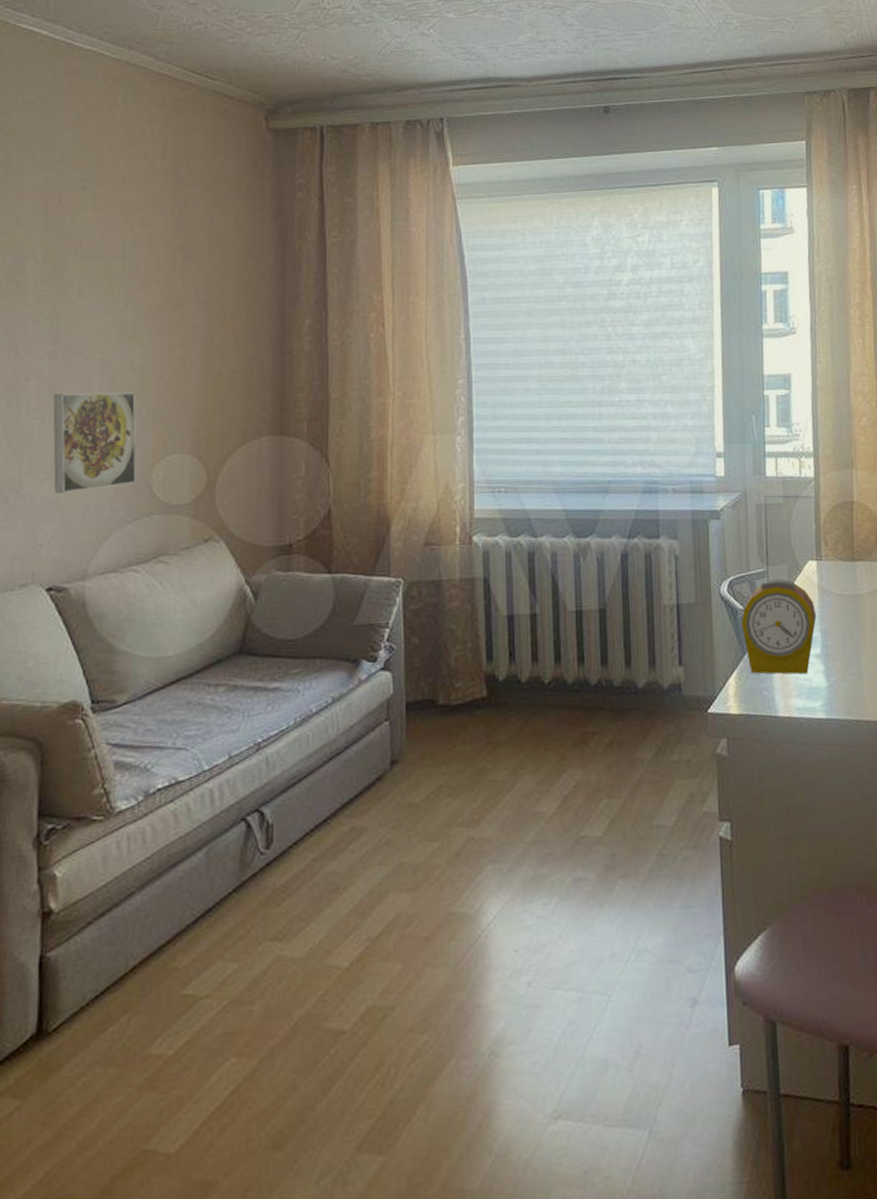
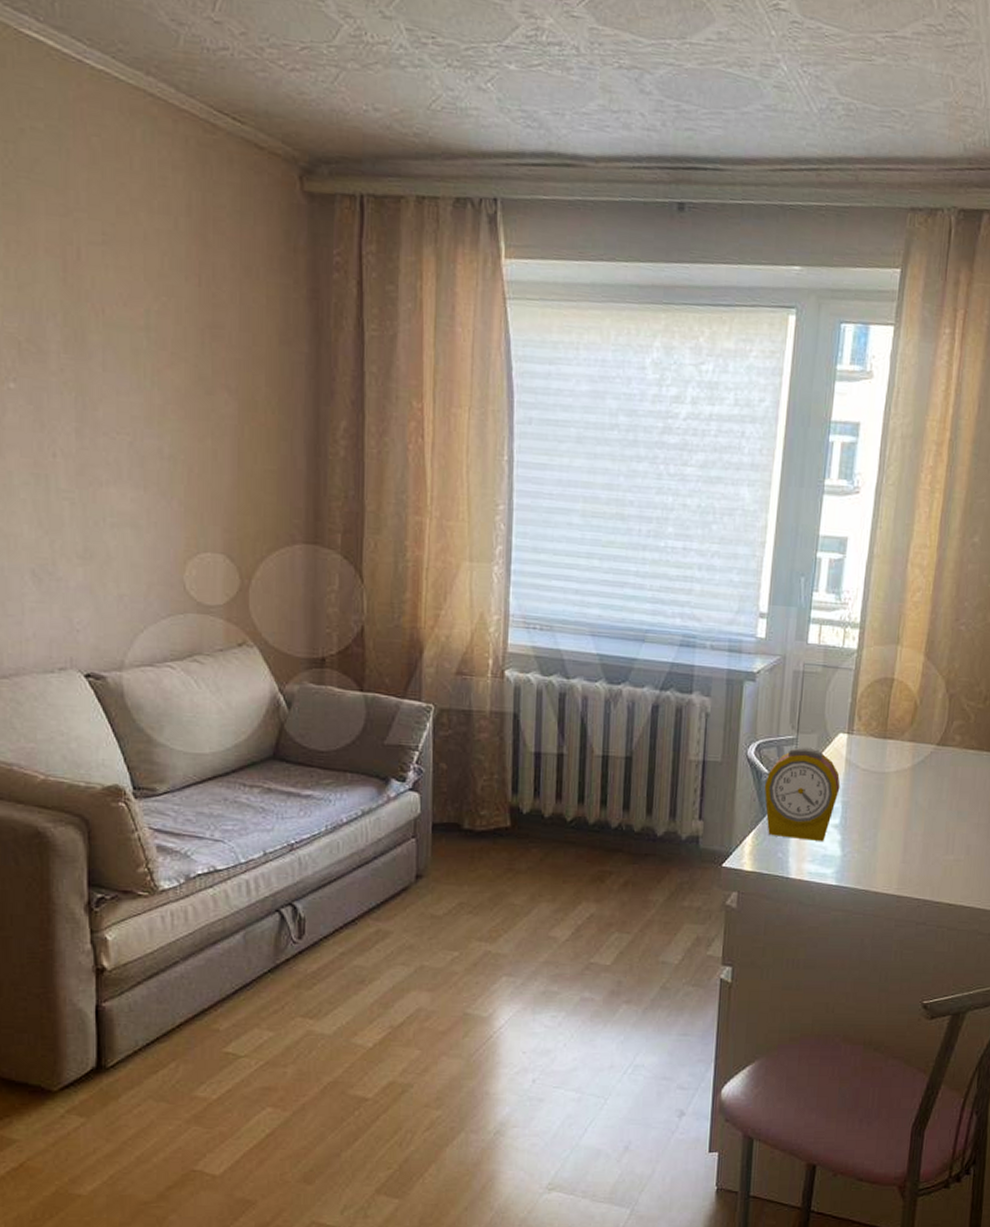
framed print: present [53,392,137,493] -> none [82,475,169,581]

